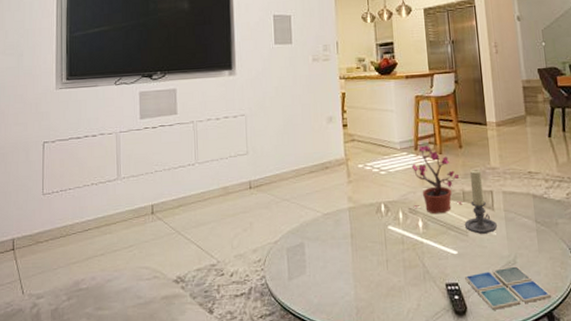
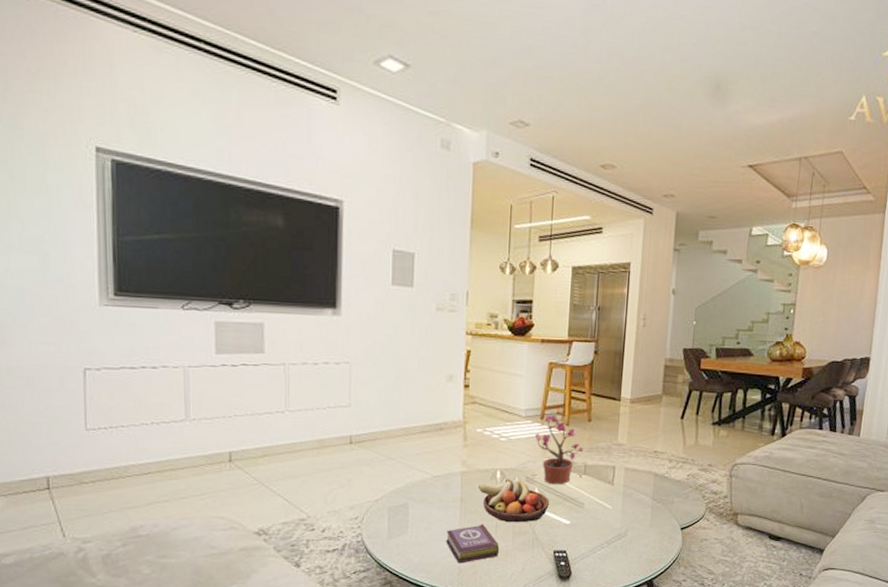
book: none [341,259,393,303] -> present [446,524,500,563]
fruit bowl: none [365,210,435,257] -> present [478,478,550,523]
candle holder: present [464,169,498,234] -> none [581,444,615,507]
drink coaster: present [465,266,551,310] -> none [574,538,654,576]

